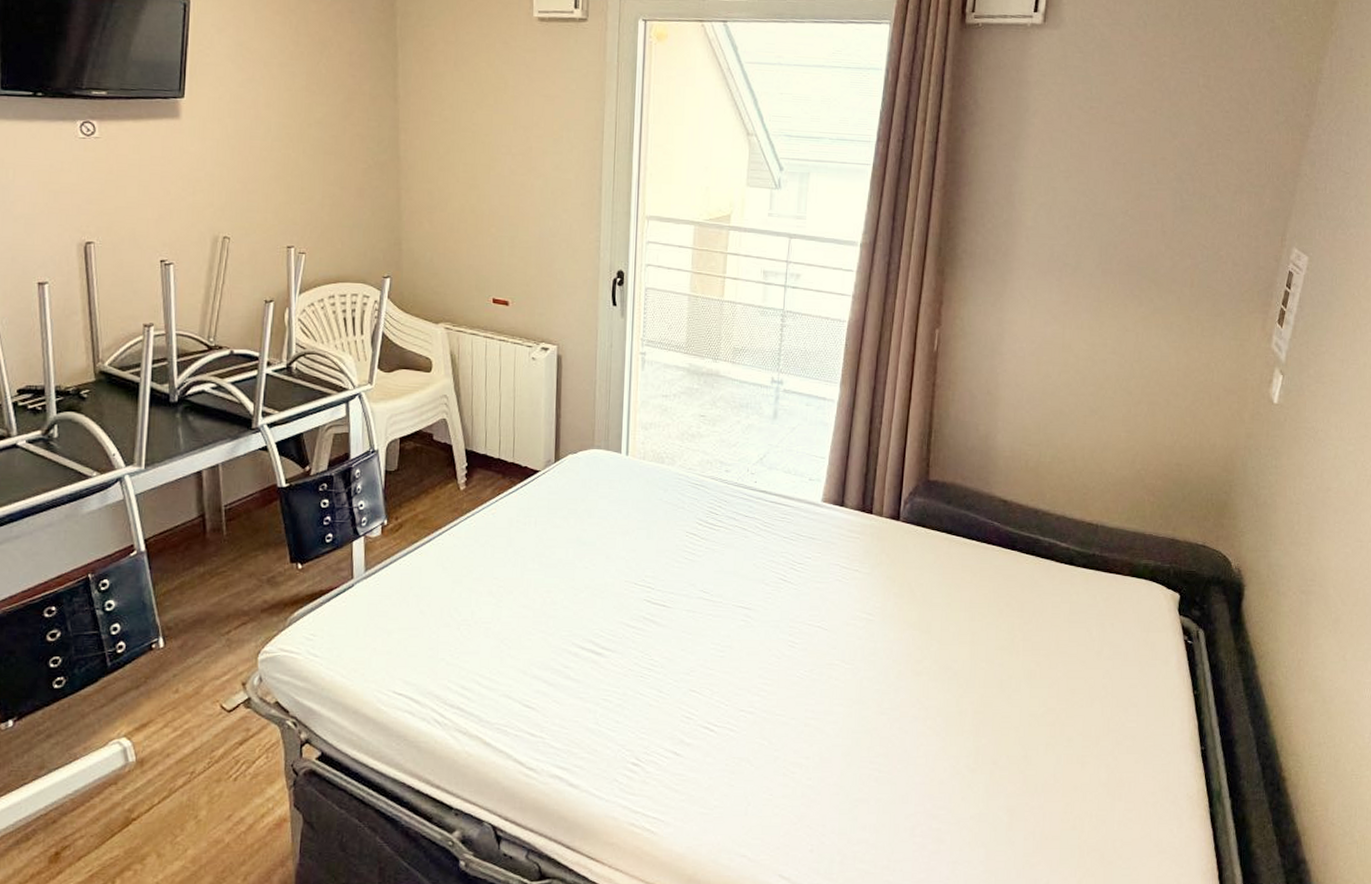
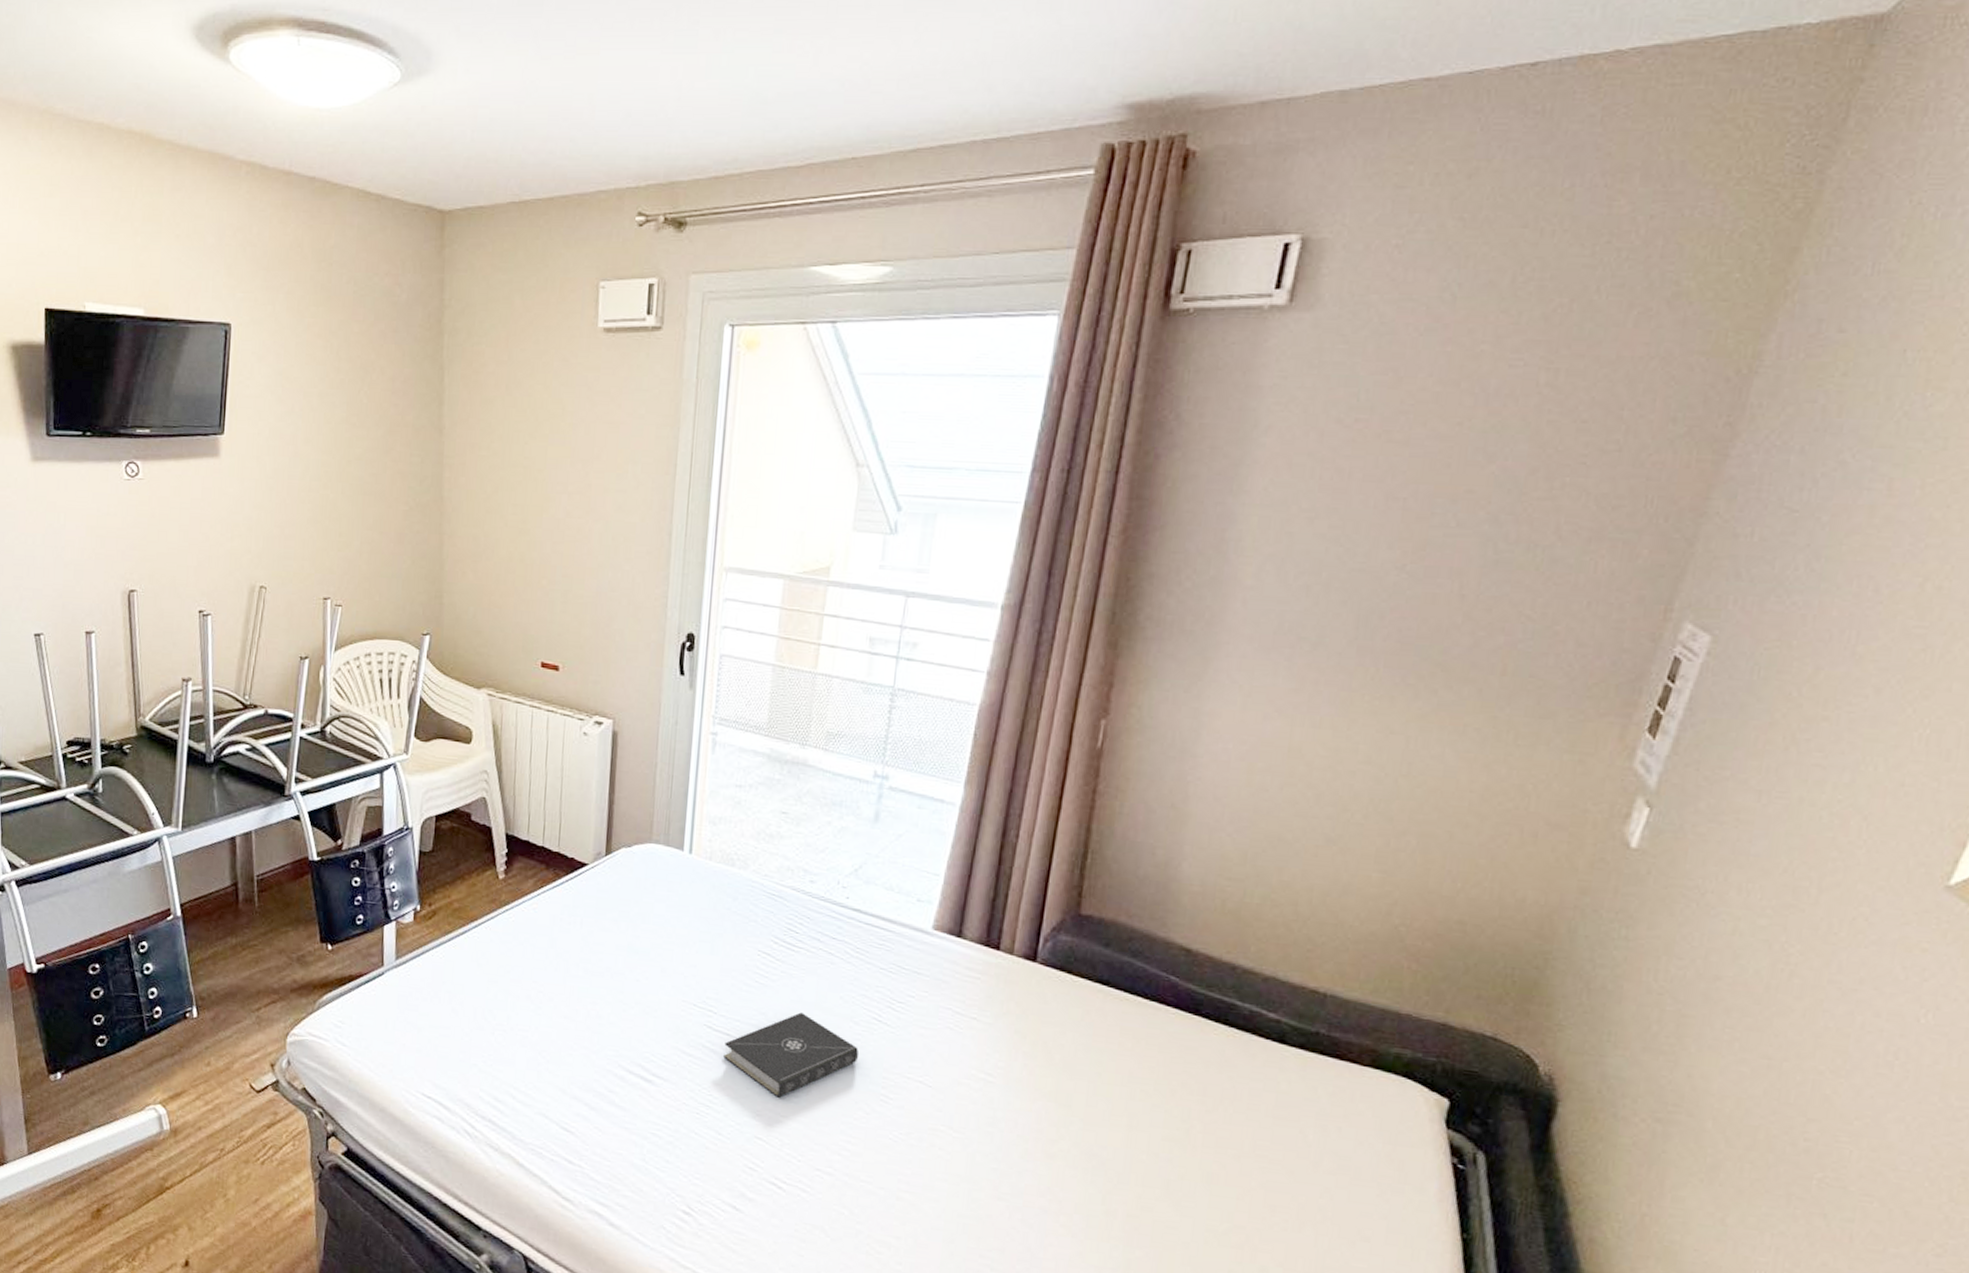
book: none [661,580,770,654] -> present [723,1012,858,1098]

